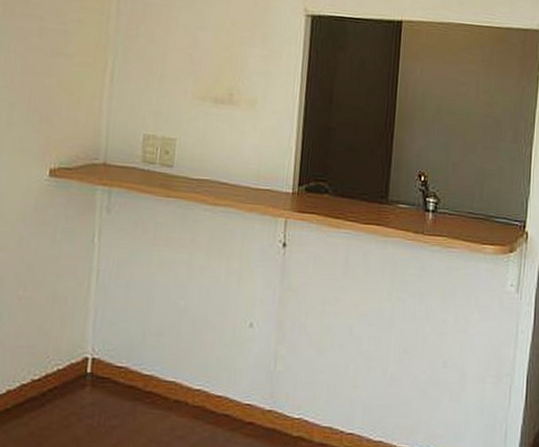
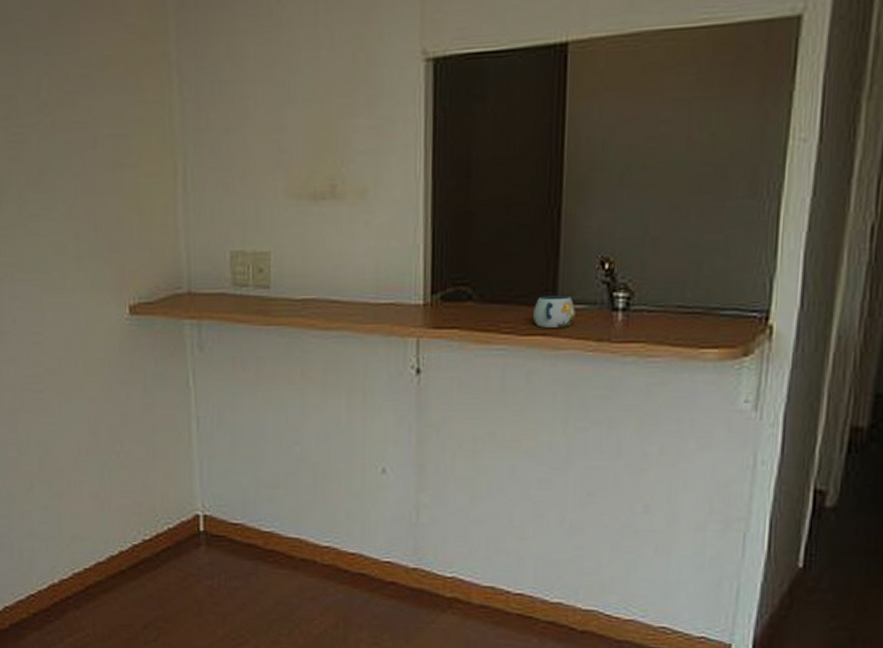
mug: none [371,195,401,221] -> present [533,295,576,328]

